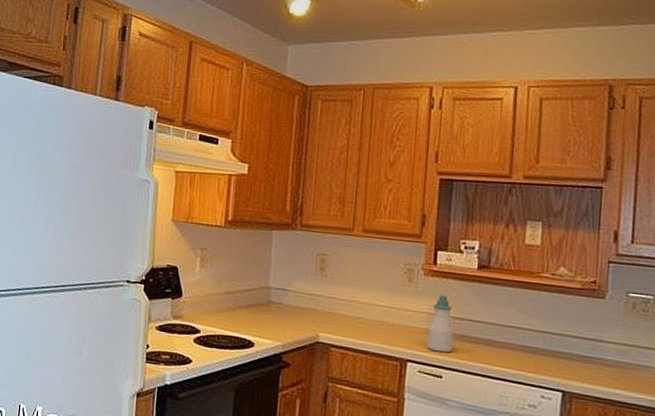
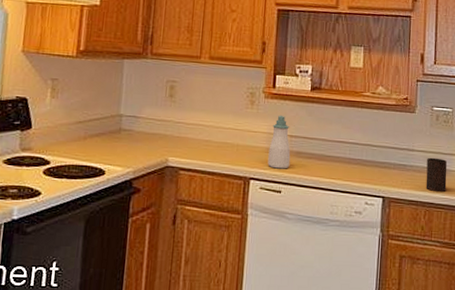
cup: none [617,350,646,391] -> present [426,157,447,192]

